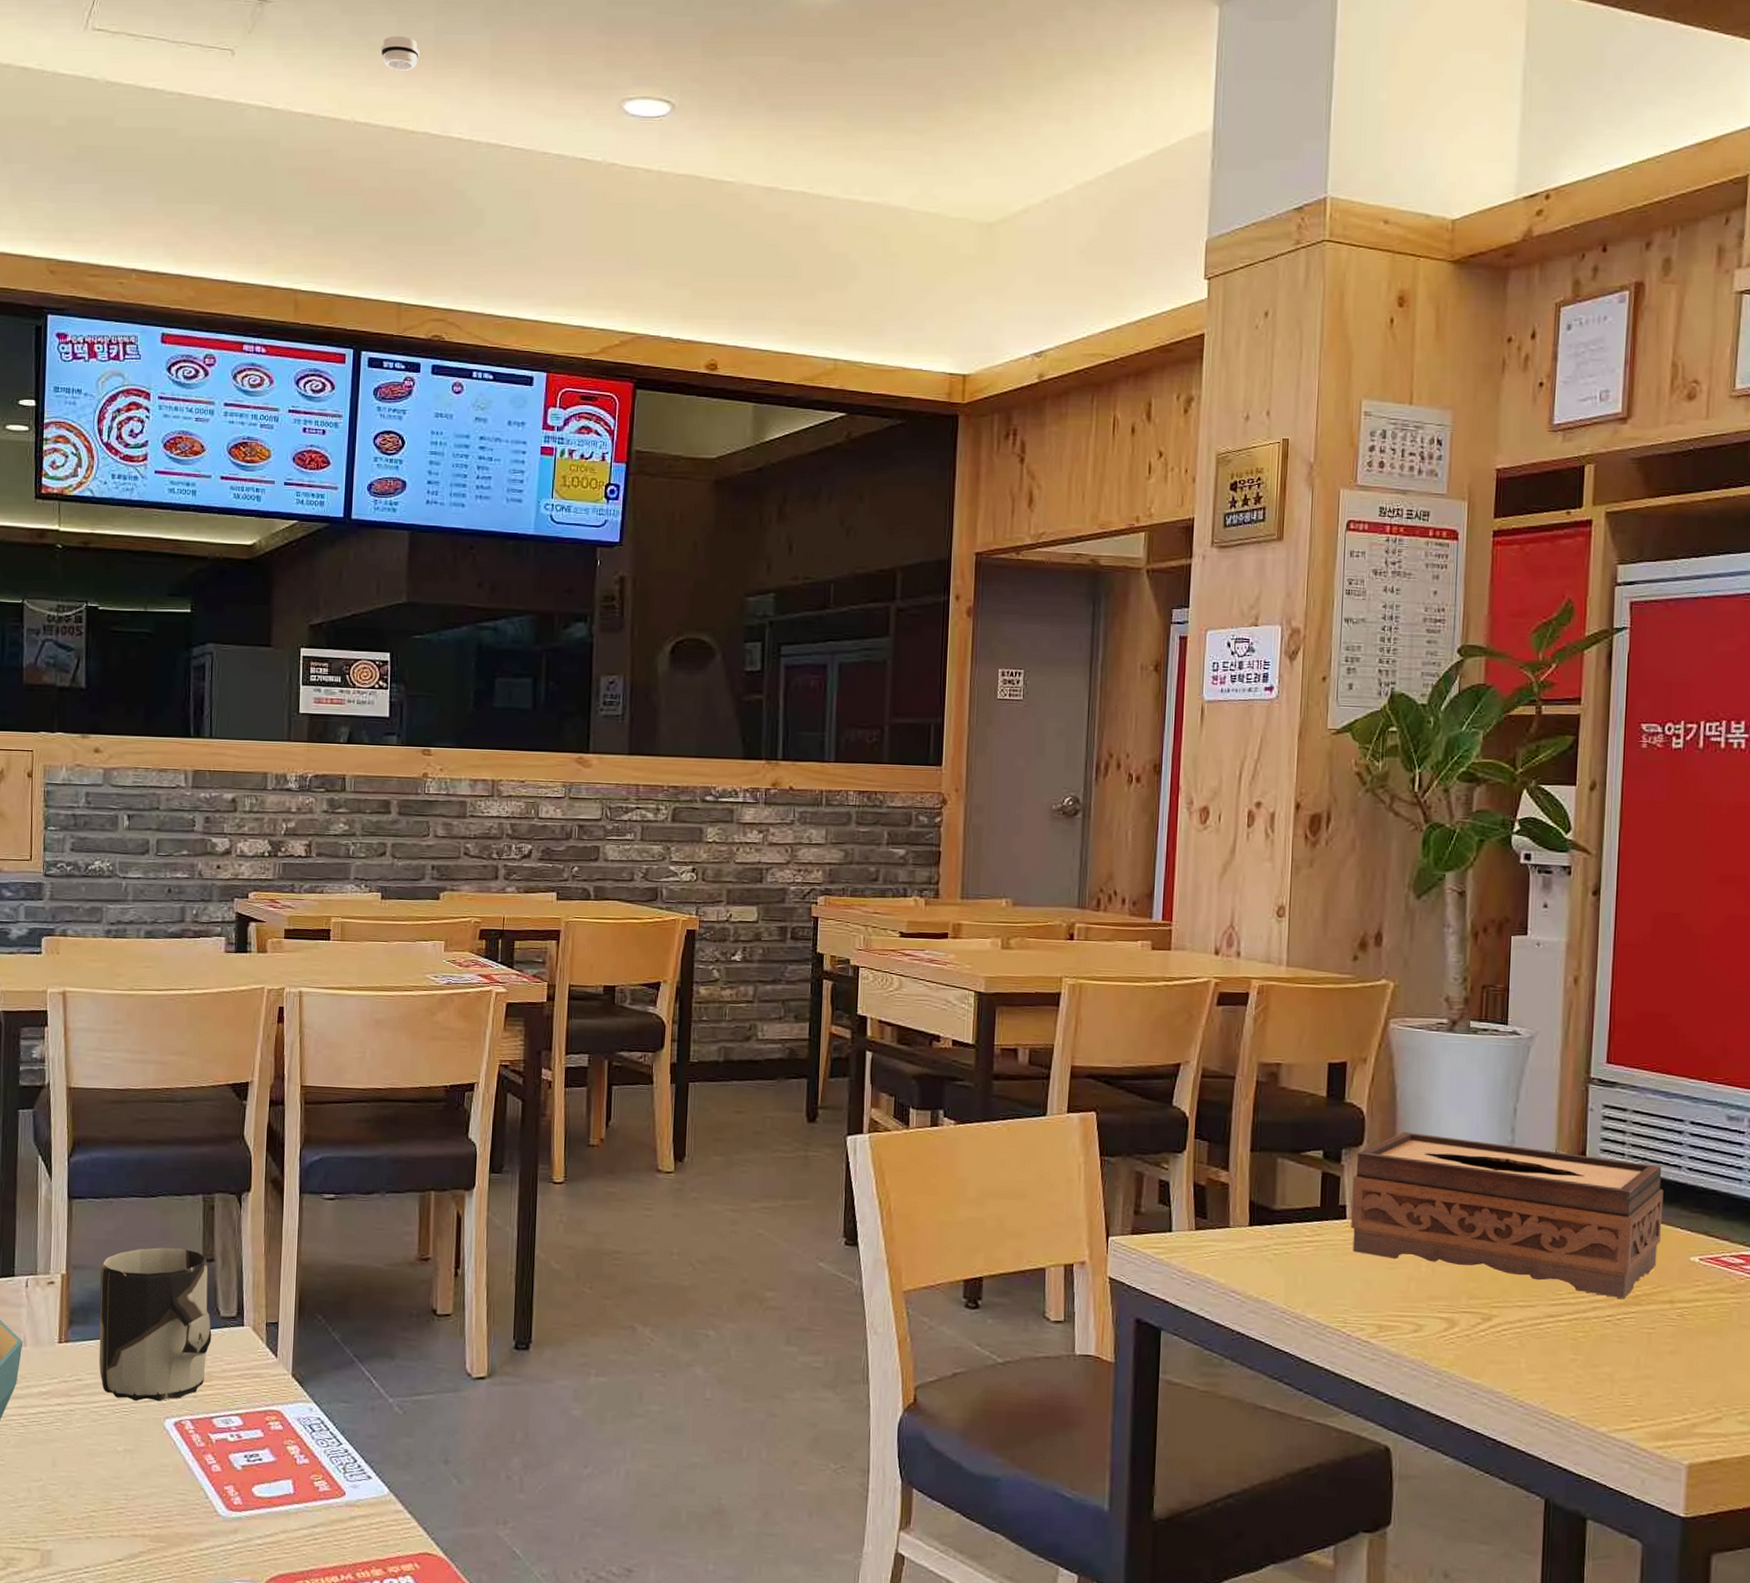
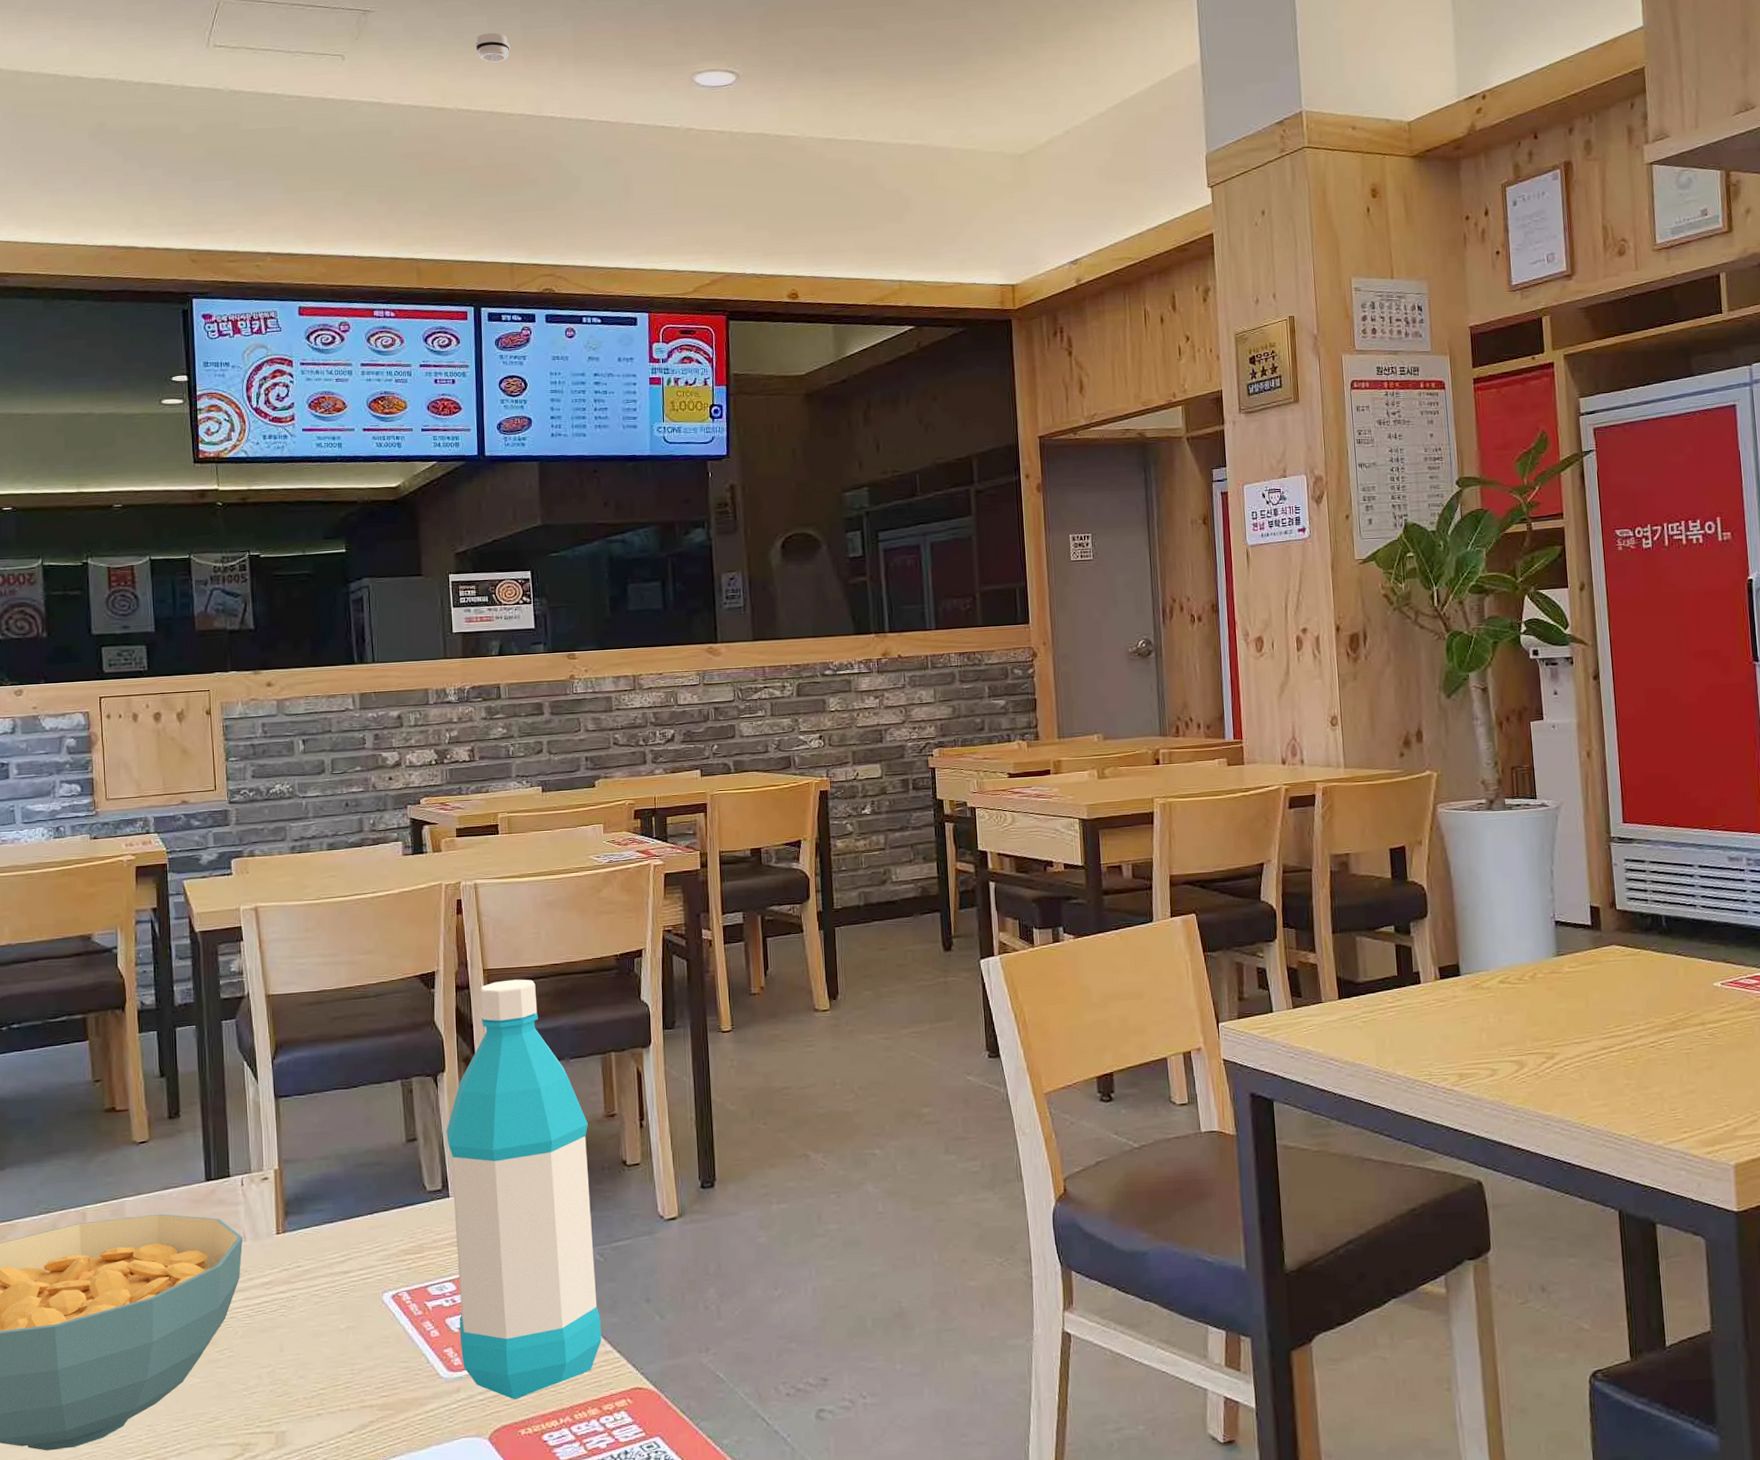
cup: present [98,1247,212,1402] -> none [311,1132,420,1280]
water bottle: none [242,1100,399,1549] -> present [446,979,602,1399]
tissue box: present [1351,1131,1664,1299] -> none [1422,901,1688,1026]

